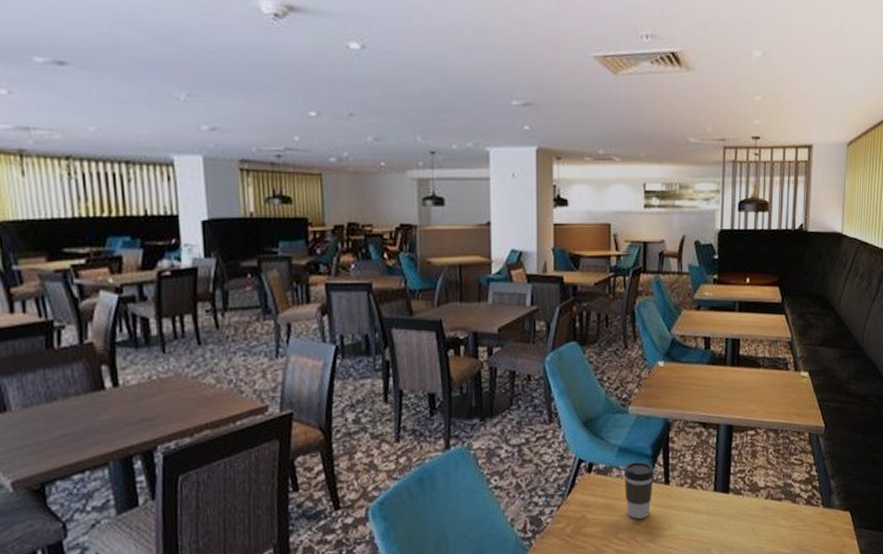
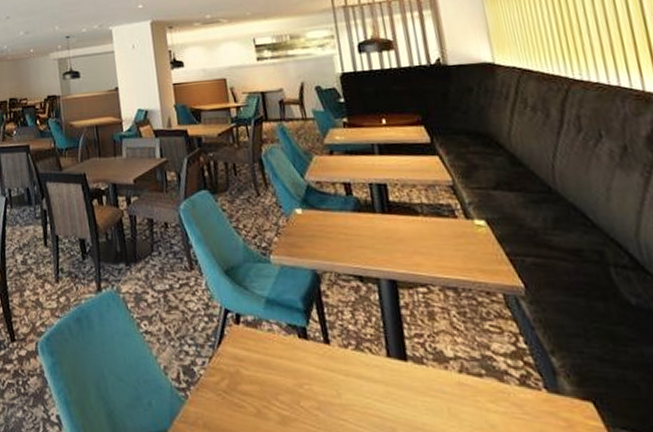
coffee cup: present [623,461,654,519] -> none [275,315,312,381]

